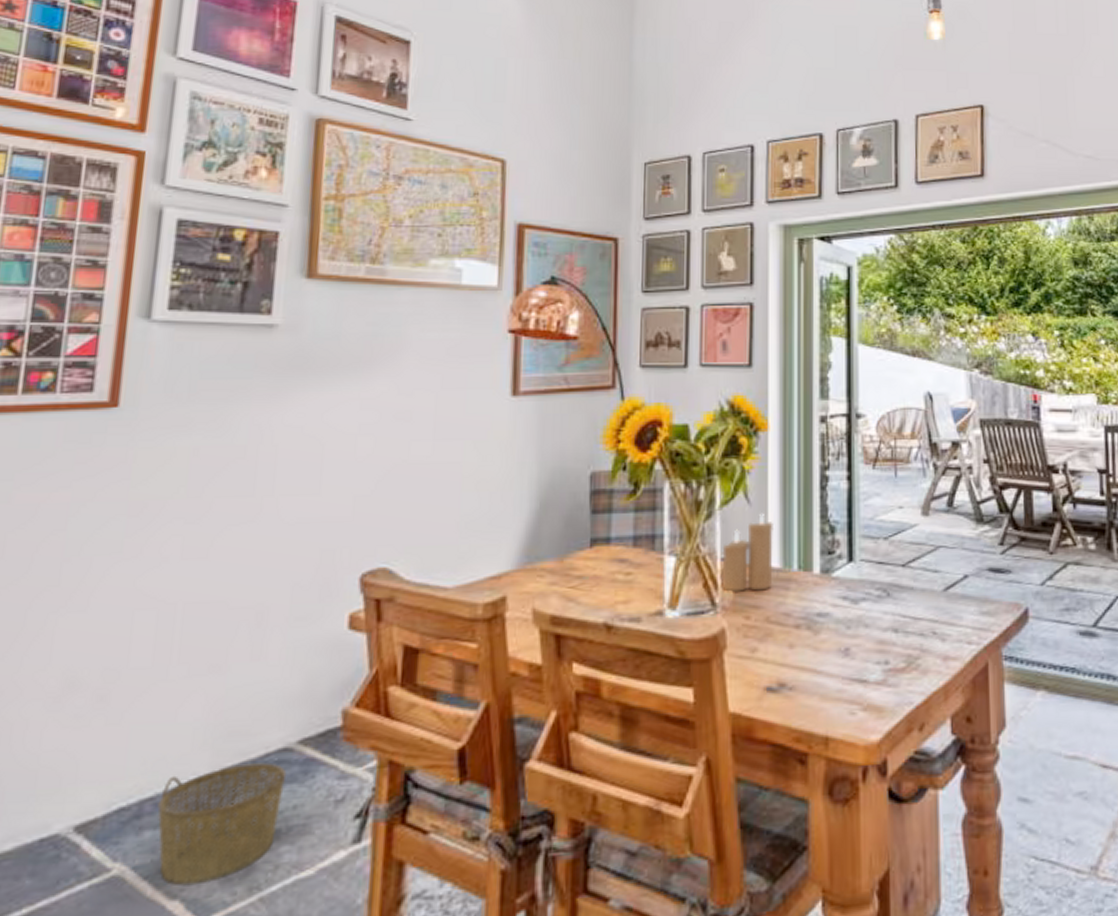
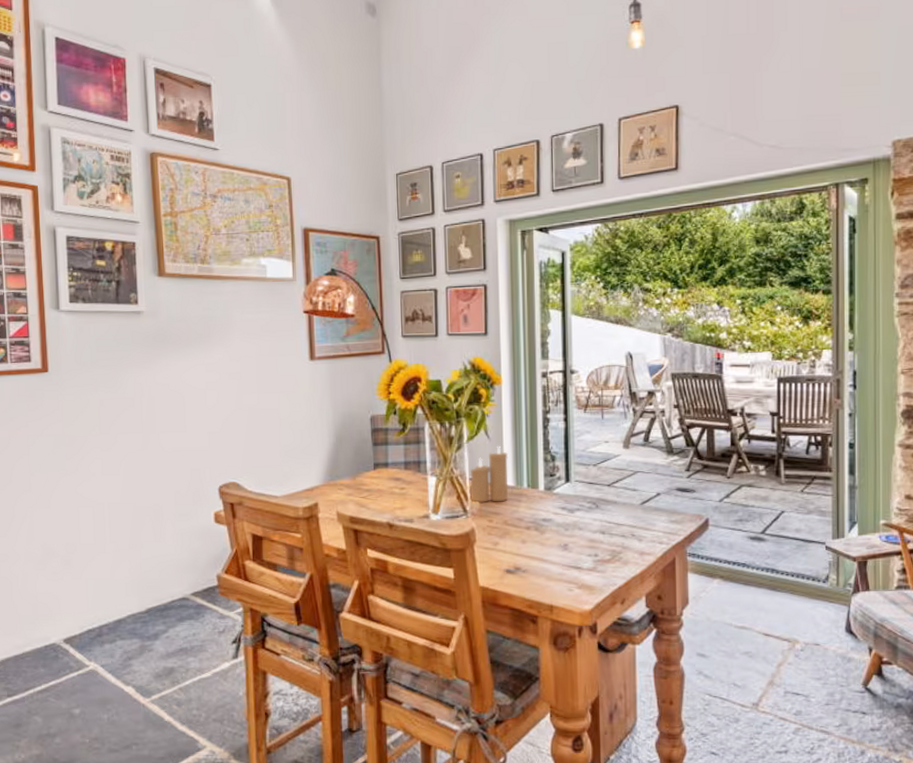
basket: present [157,762,287,887] -> none [110,606,187,678]

